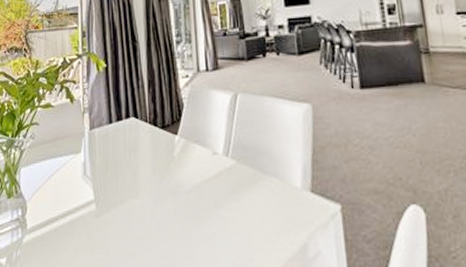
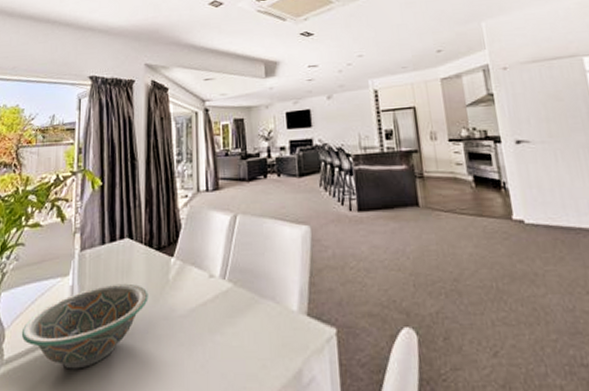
decorative bowl: none [41,160,156,239] -> present [21,283,148,369]

